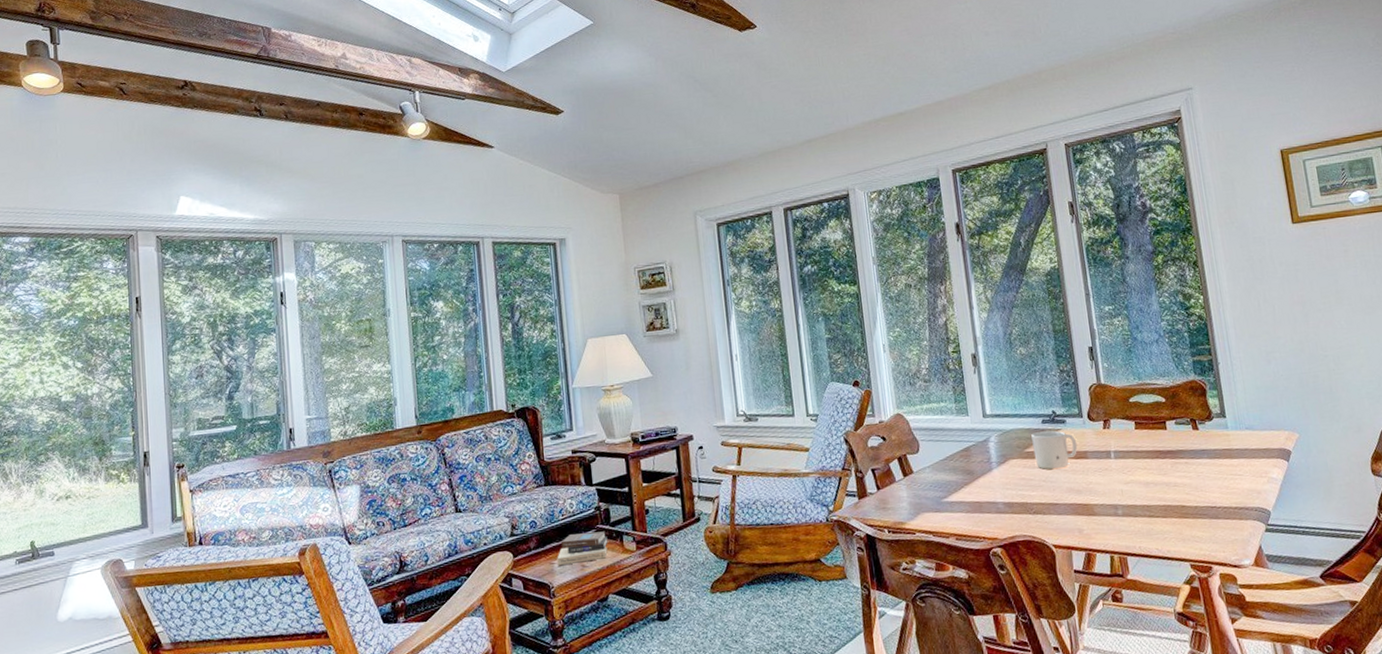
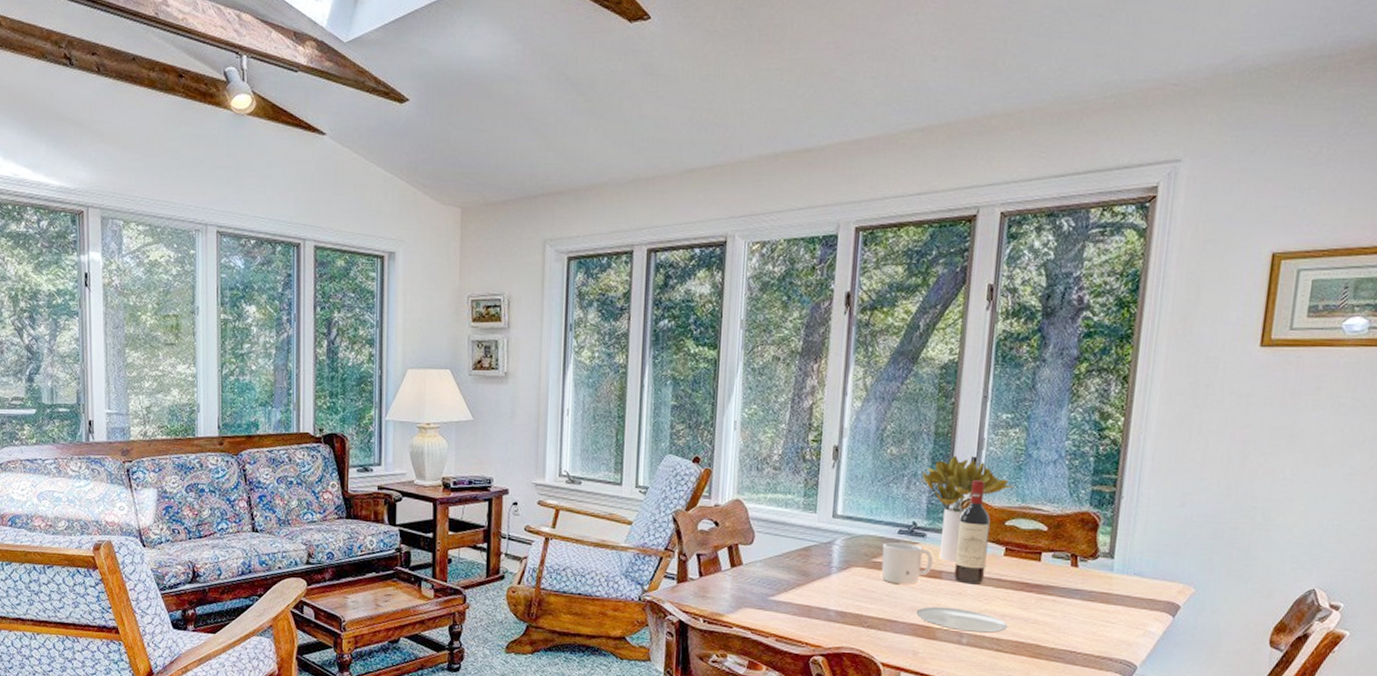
books: present [557,531,608,566] -> none [351,572,406,602]
flower bouquet: none [1050,347,1129,443] -> present [920,455,1015,564]
plate: none [1072,483,1154,505] -> present [916,606,1008,634]
wine bottle: none [1090,366,1124,460] -> present [953,480,990,585]

